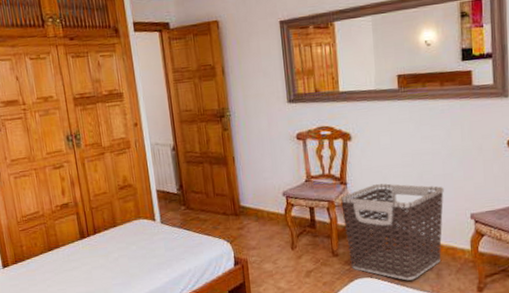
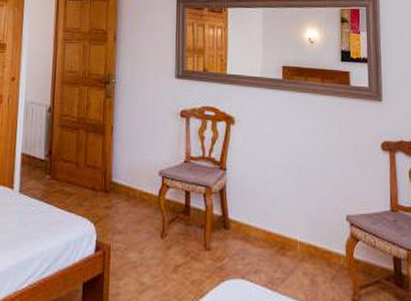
clothes hamper: present [341,183,444,281] -> none [219,174,321,286]

